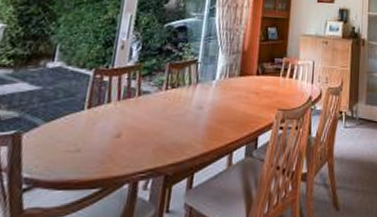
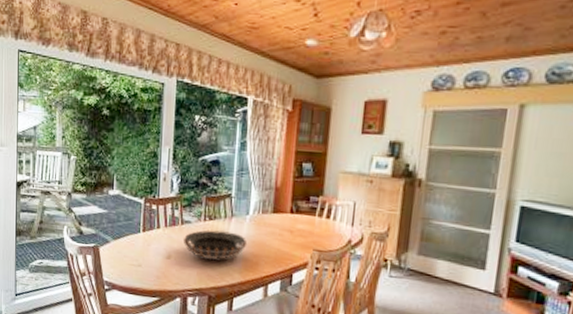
decorative bowl: none [139,99,213,132] -> present [184,229,248,260]

